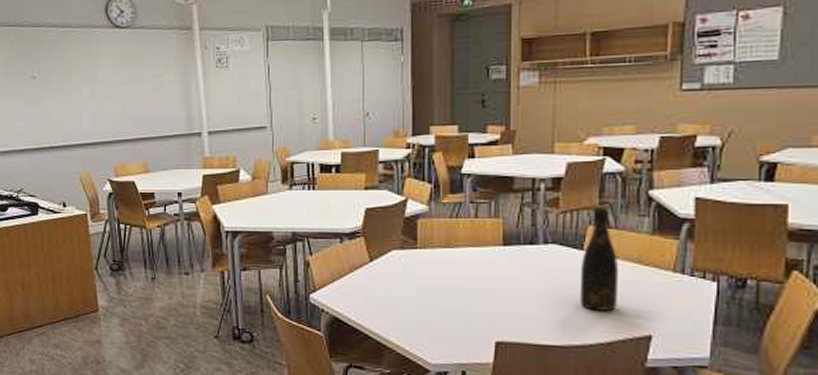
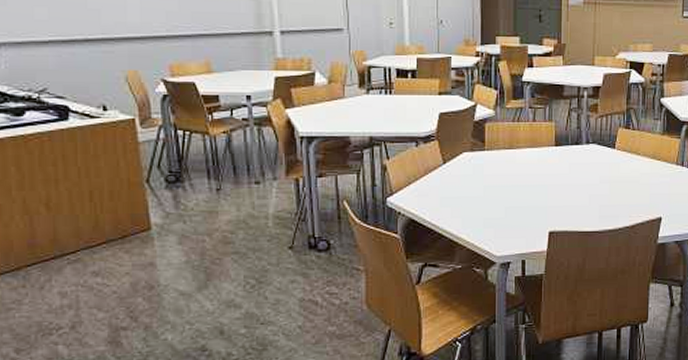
bottle: present [579,205,618,311] -> none [612,110,639,199]

